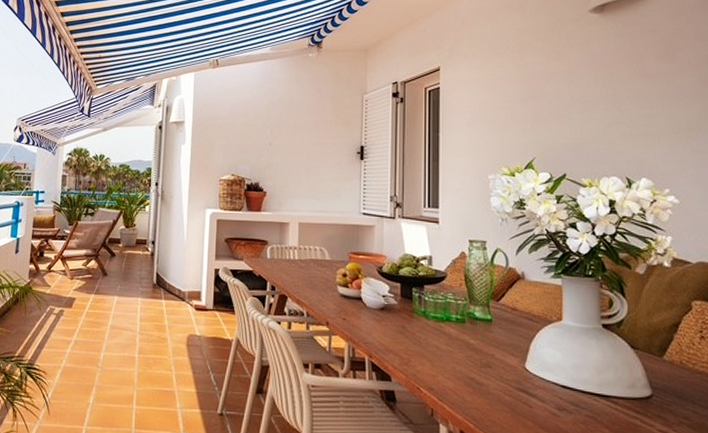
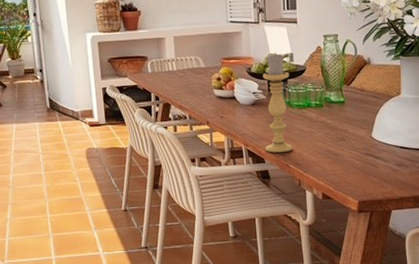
candle holder: none [393,253,426,372] -> present [263,52,293,153]

